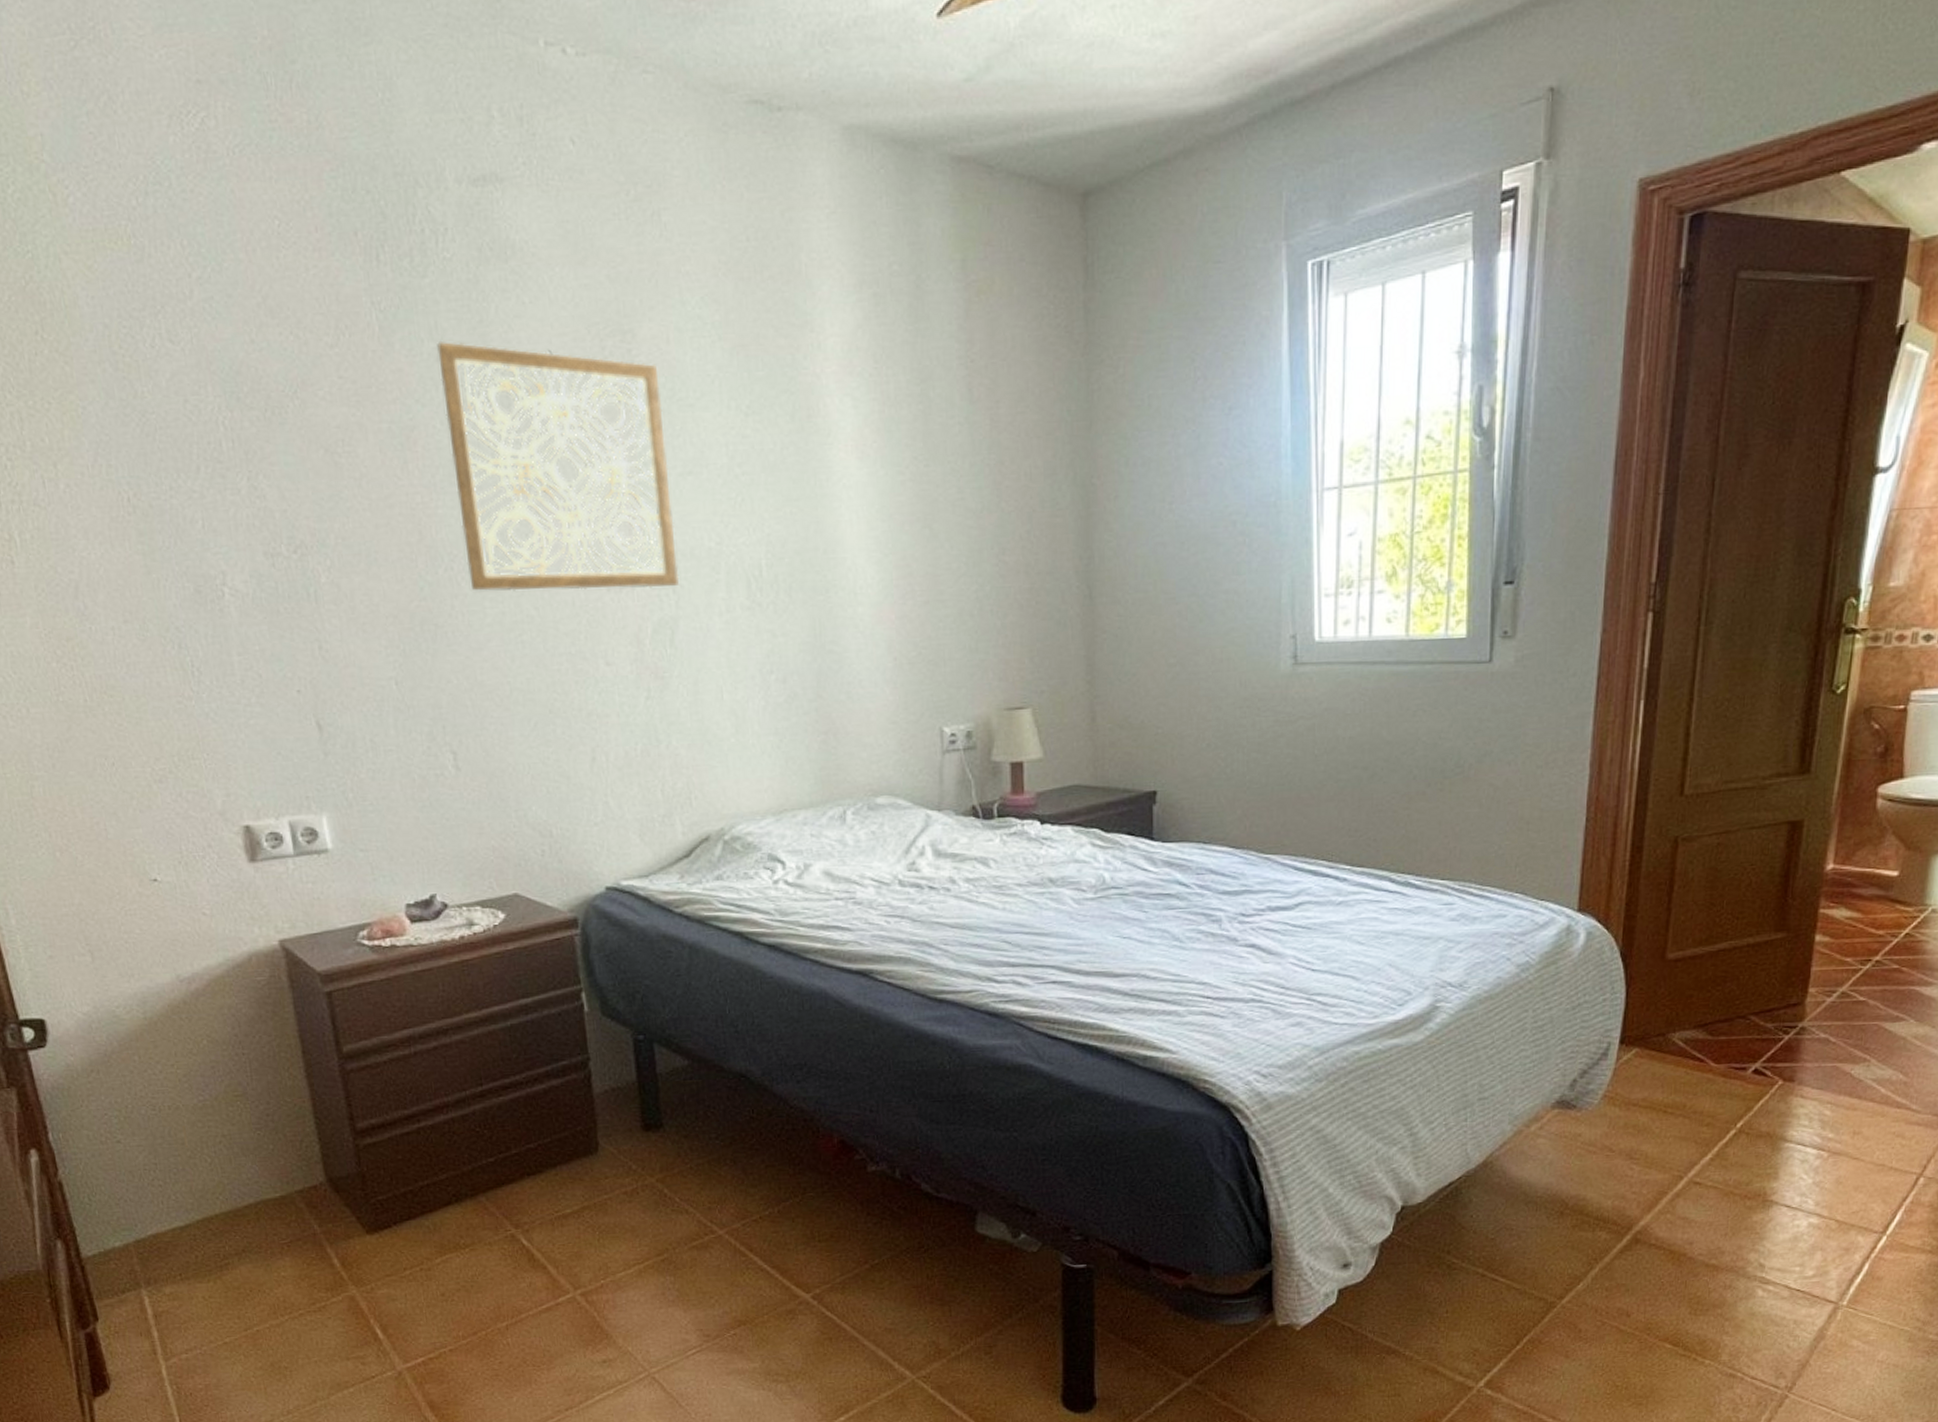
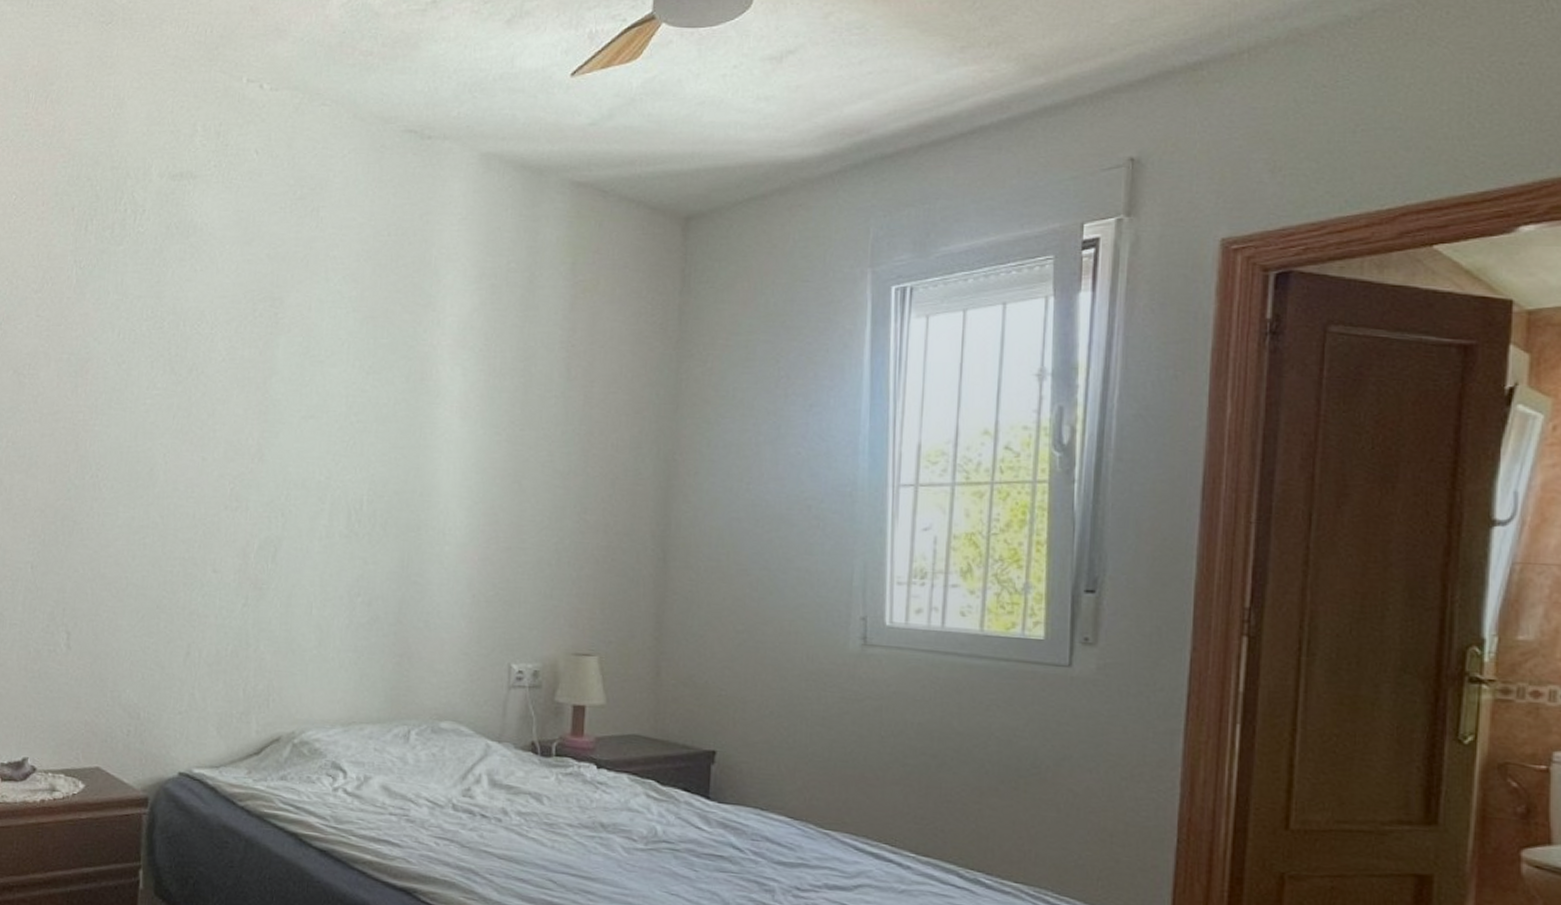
wall art: present [437,342,680,591] -> none [110,295,297,510]

